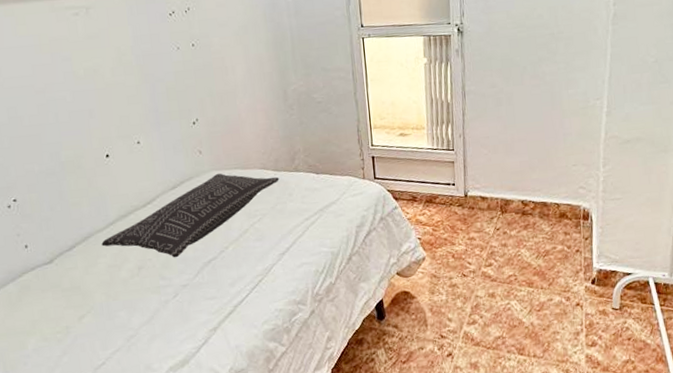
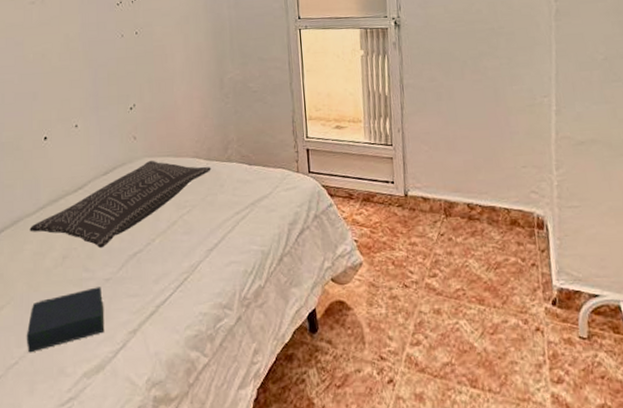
book: none [110,292,186,354] -> present [26,287,105,353]

